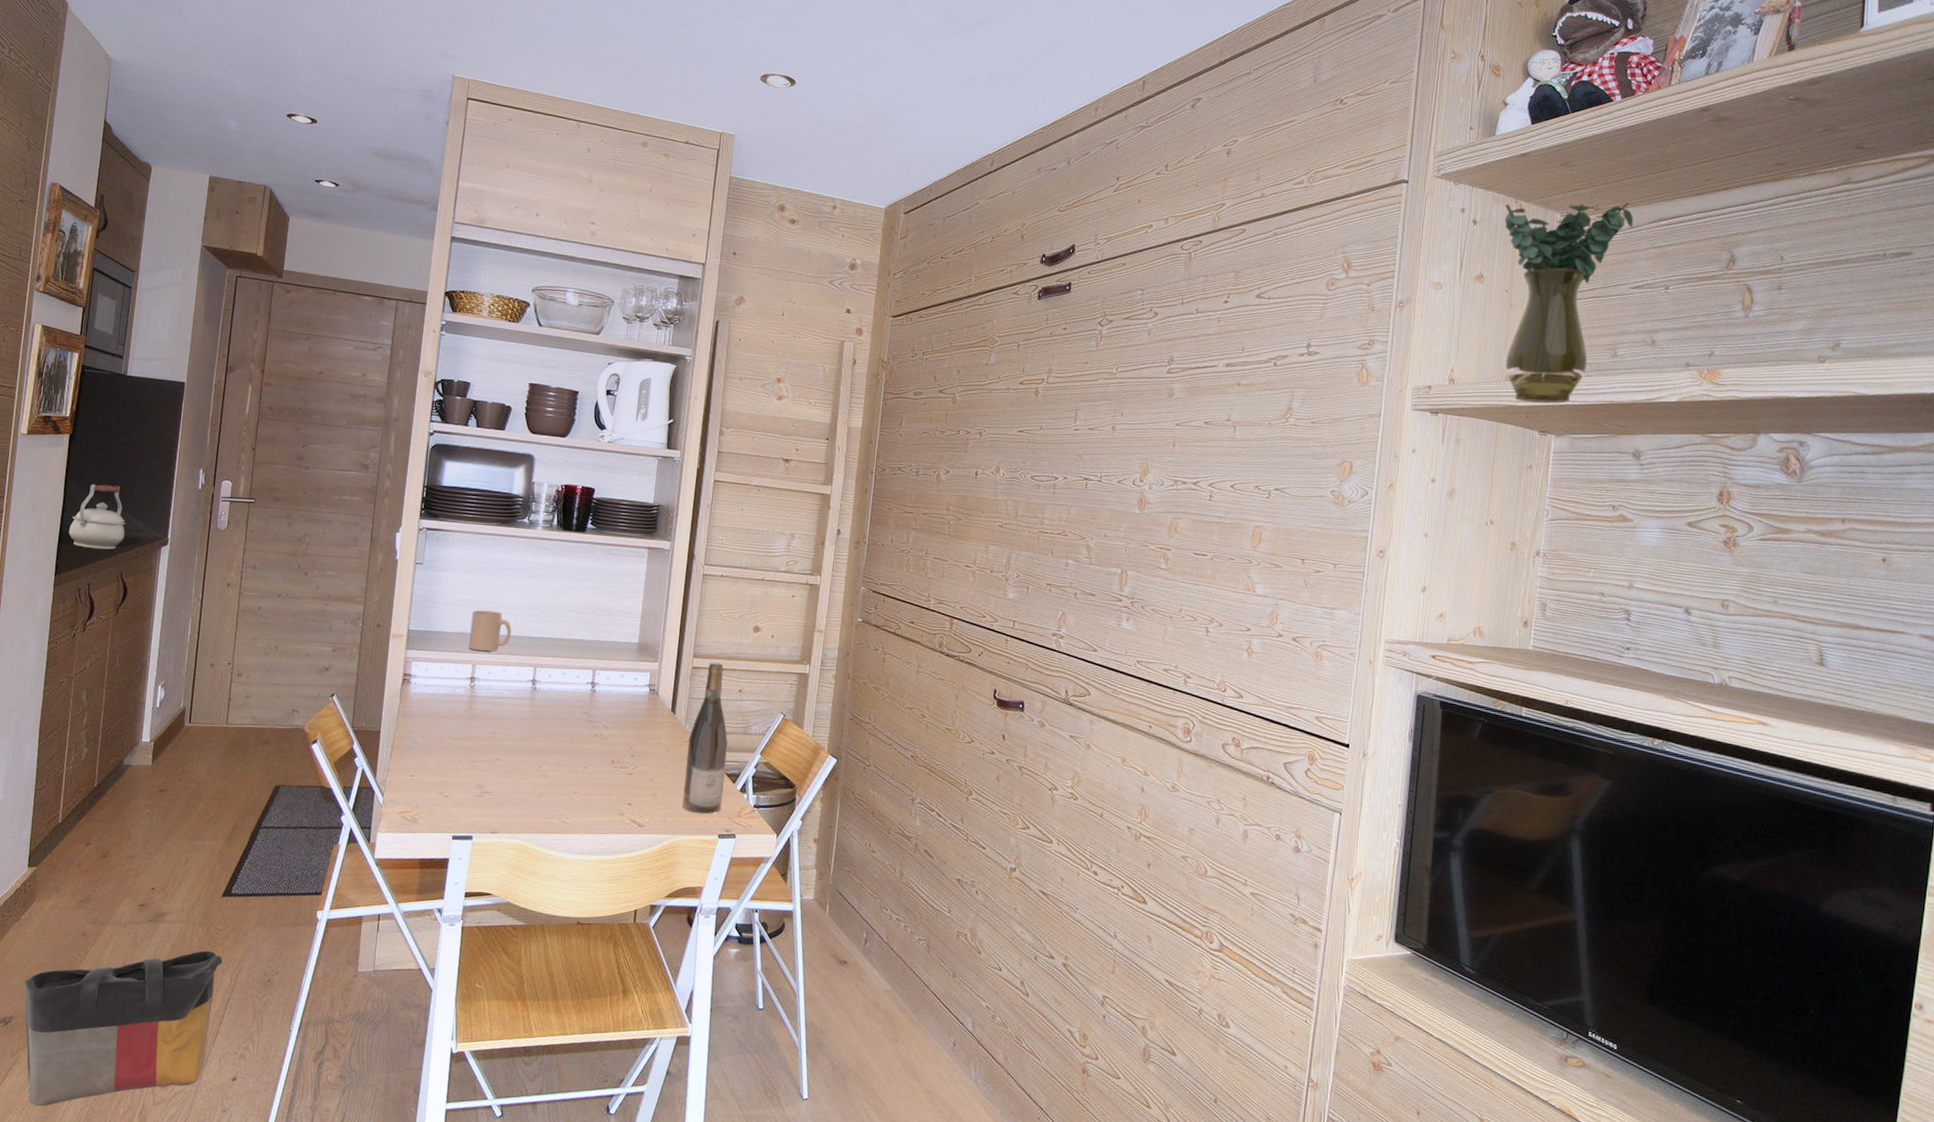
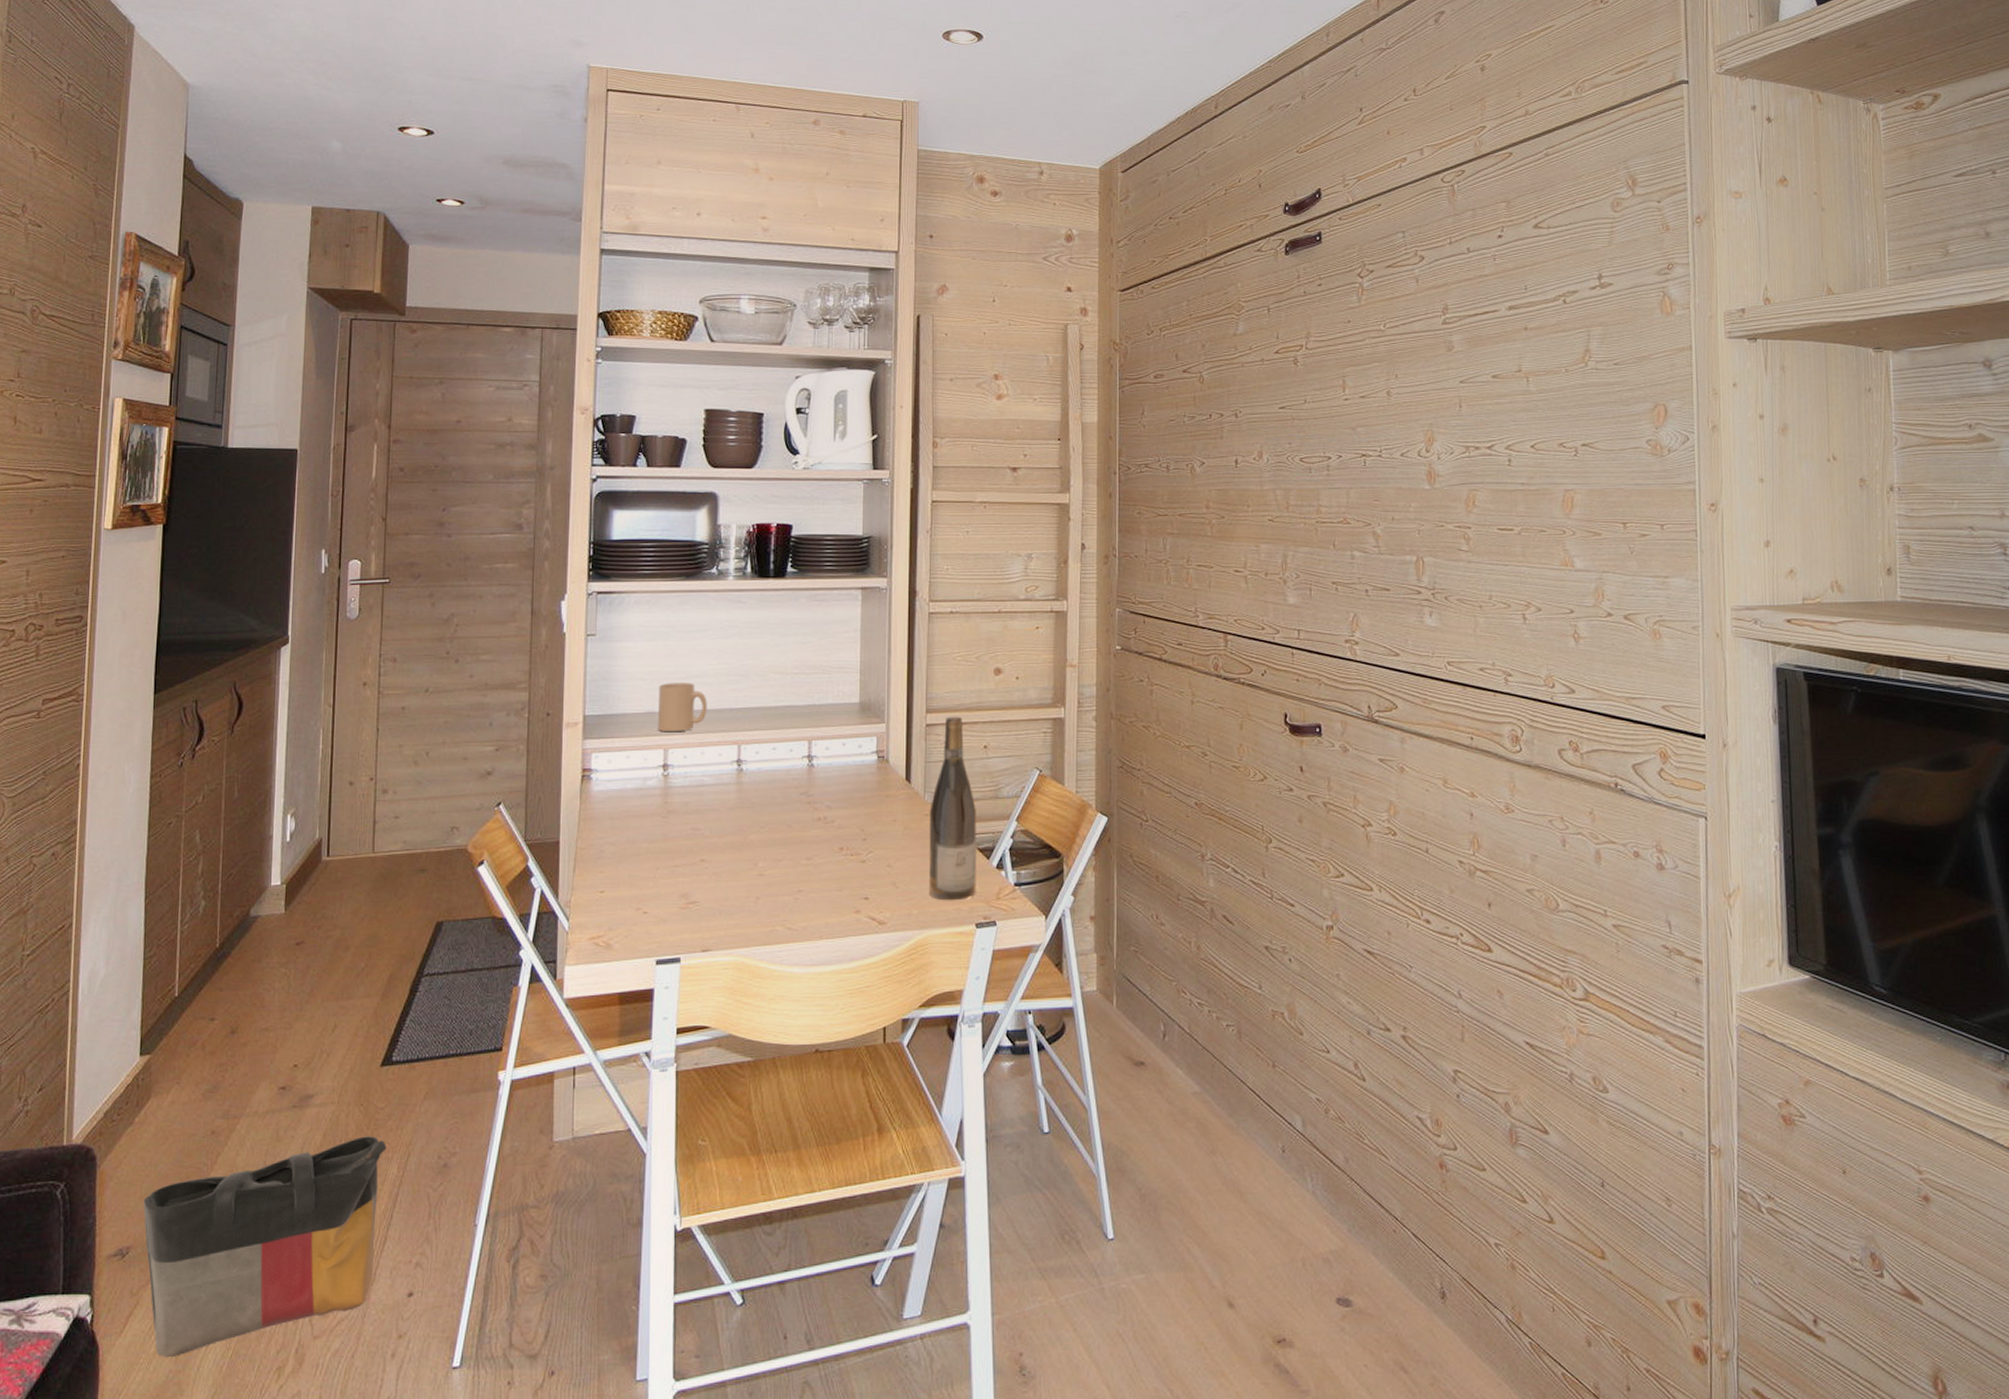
kettle: present [69,484,126,551] -> none [168,578,237,658]
vase: present [1504,201,1634,404] -> none [1800,80,1946,316]

